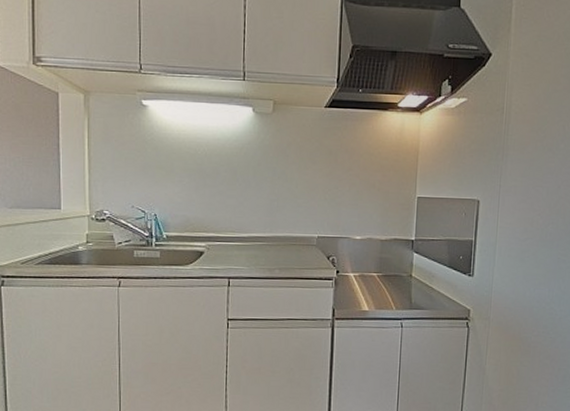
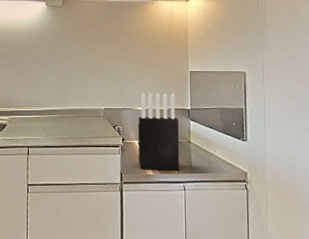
knife block: none [353,220,401,307] -> present [138,93,179,171]

